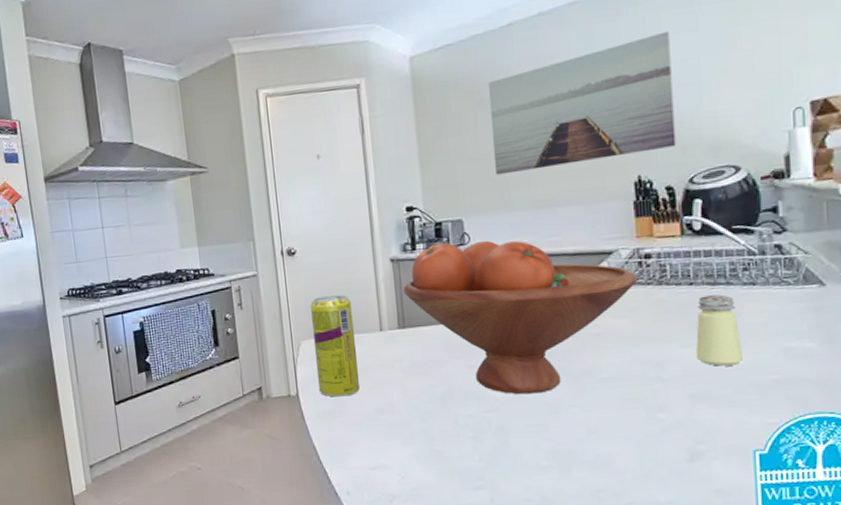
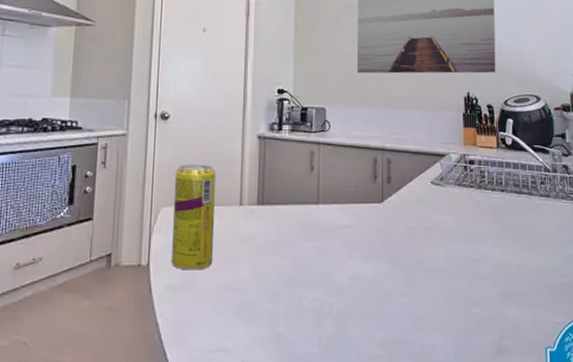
fruit bowl: present [403,240,637,395] -> none [266,127,462,281]
saltshaker: present [695,294,744,366] -> none [504,202,540,267]

